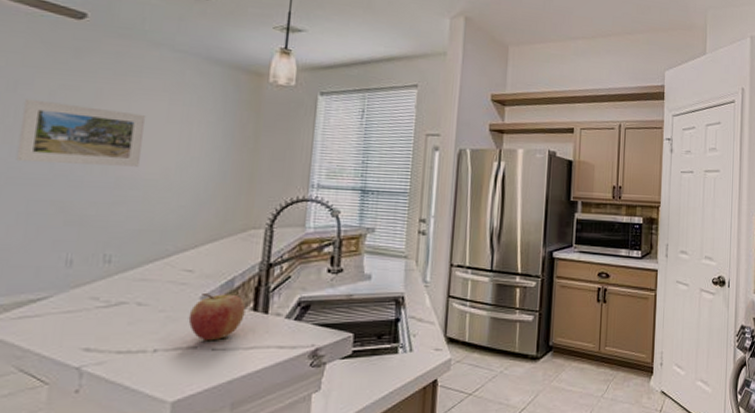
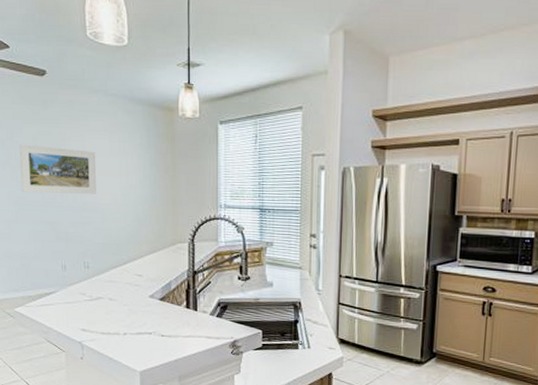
fruit: present [188,294,246,341] -> none [143,293,181,329]

